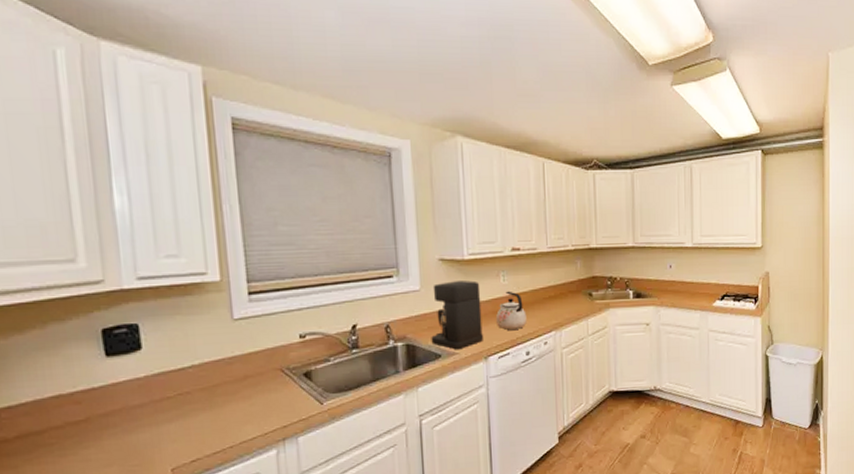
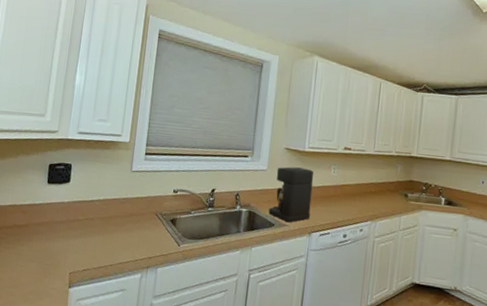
kettle: present [495,291,527,330] -> none [322,181,349,215]

